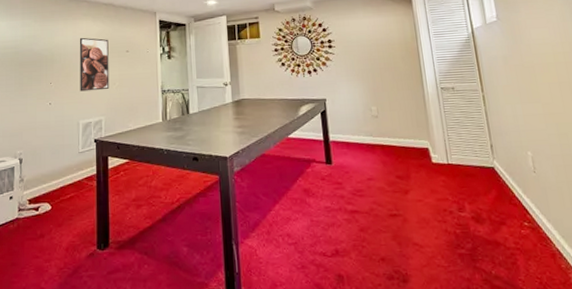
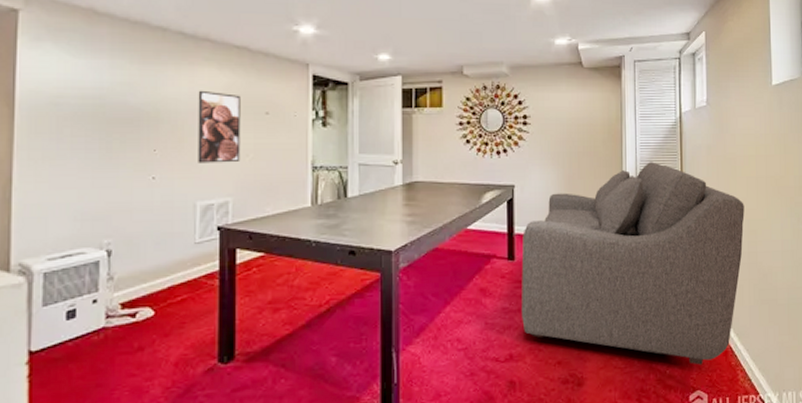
sofa: none [337,73,557,267] -> present [521,162,745,365]

